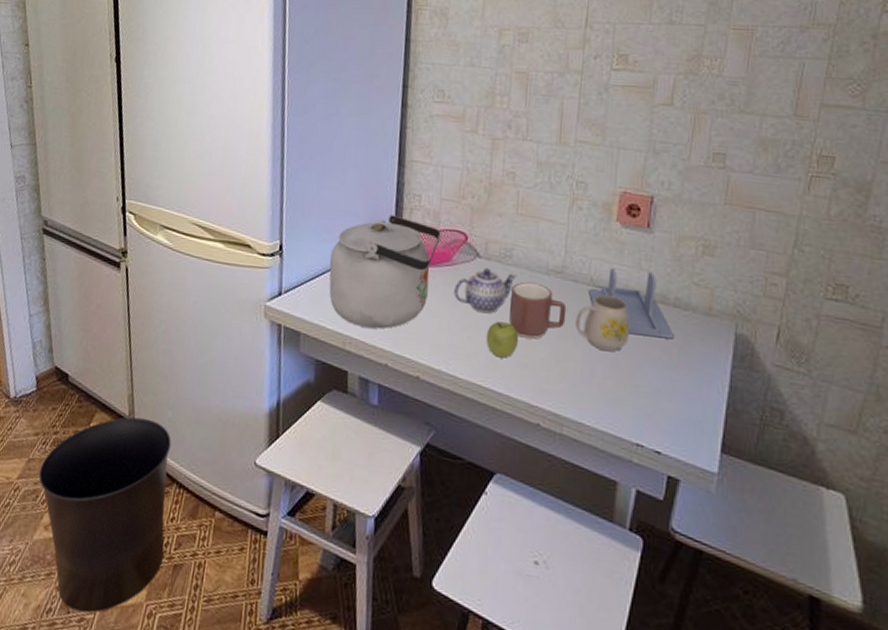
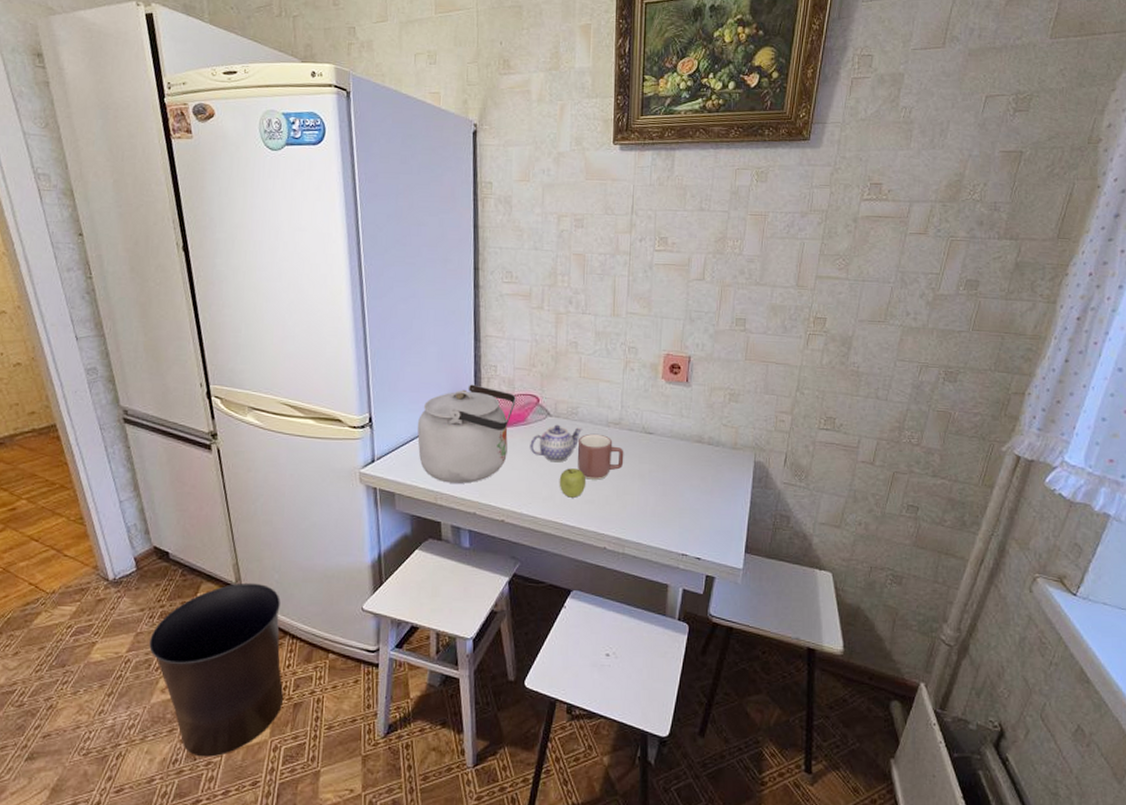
mug: present [575,295,630,352] -> none [632,439,675,485]
napkin holder: present [589,268,674,340] -> none [642,417,709,470]

